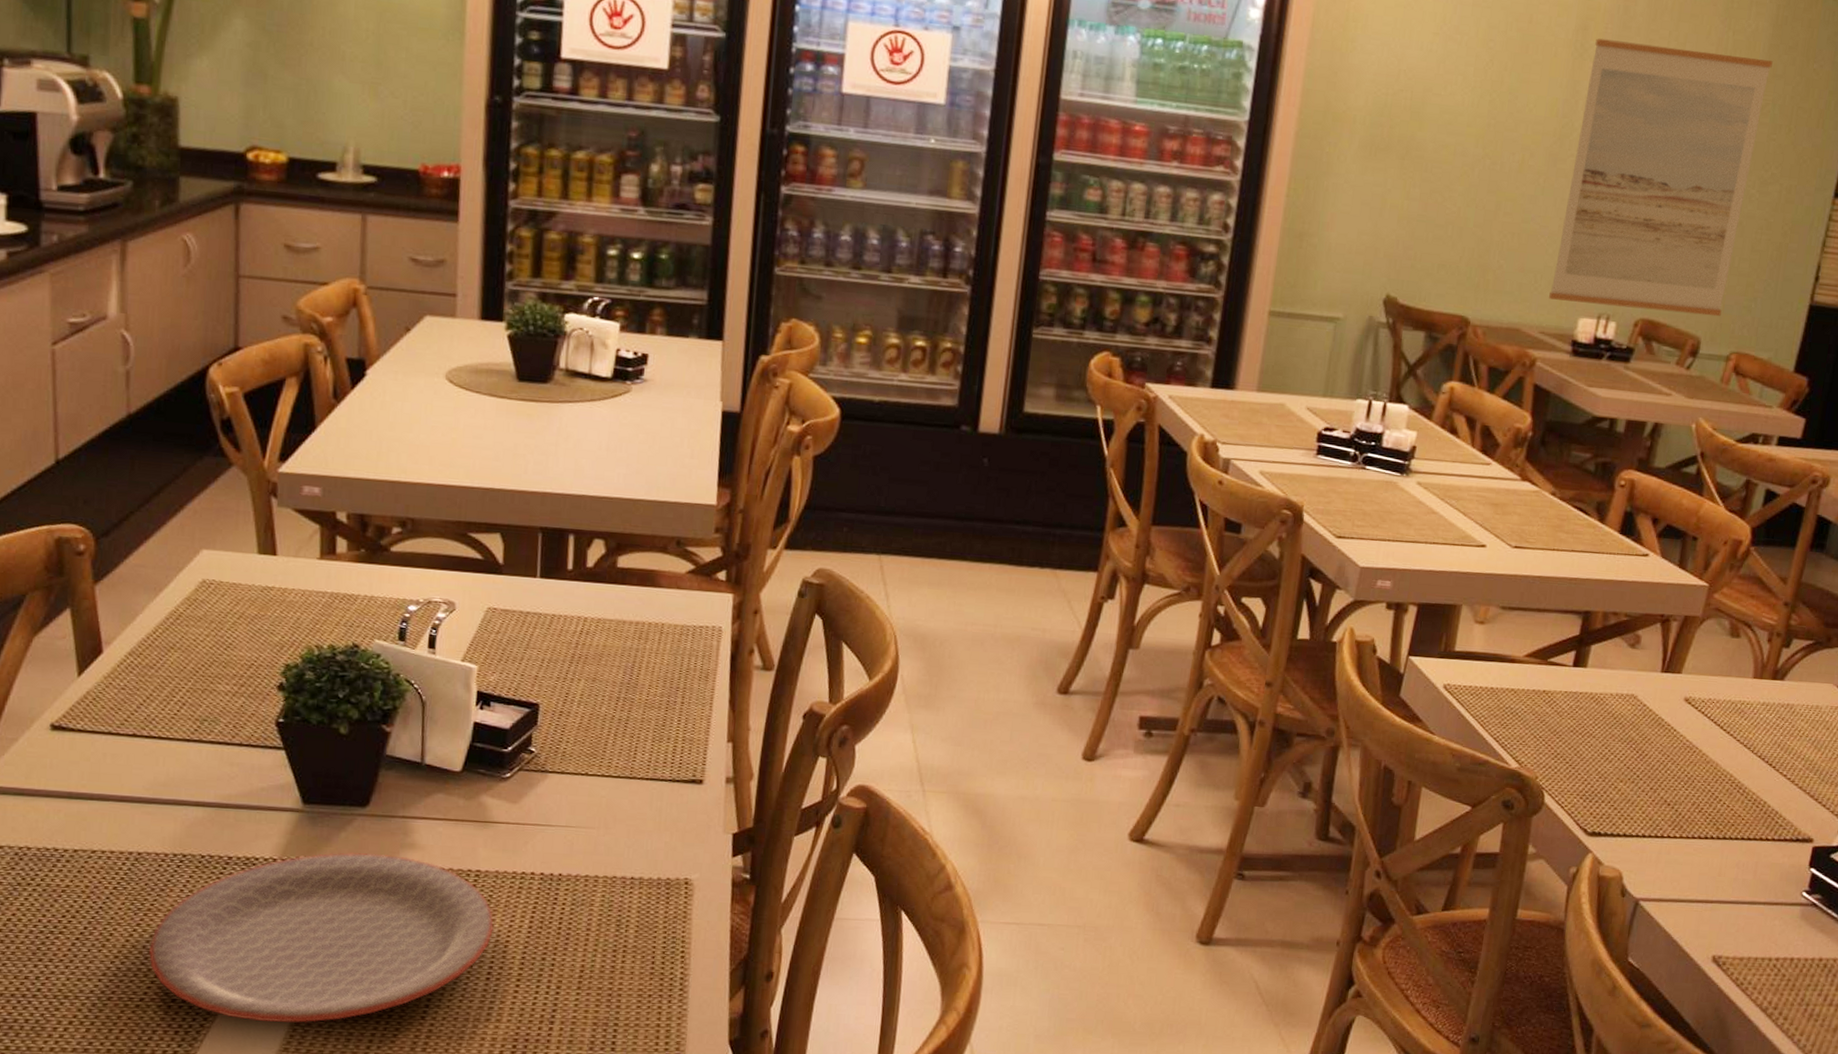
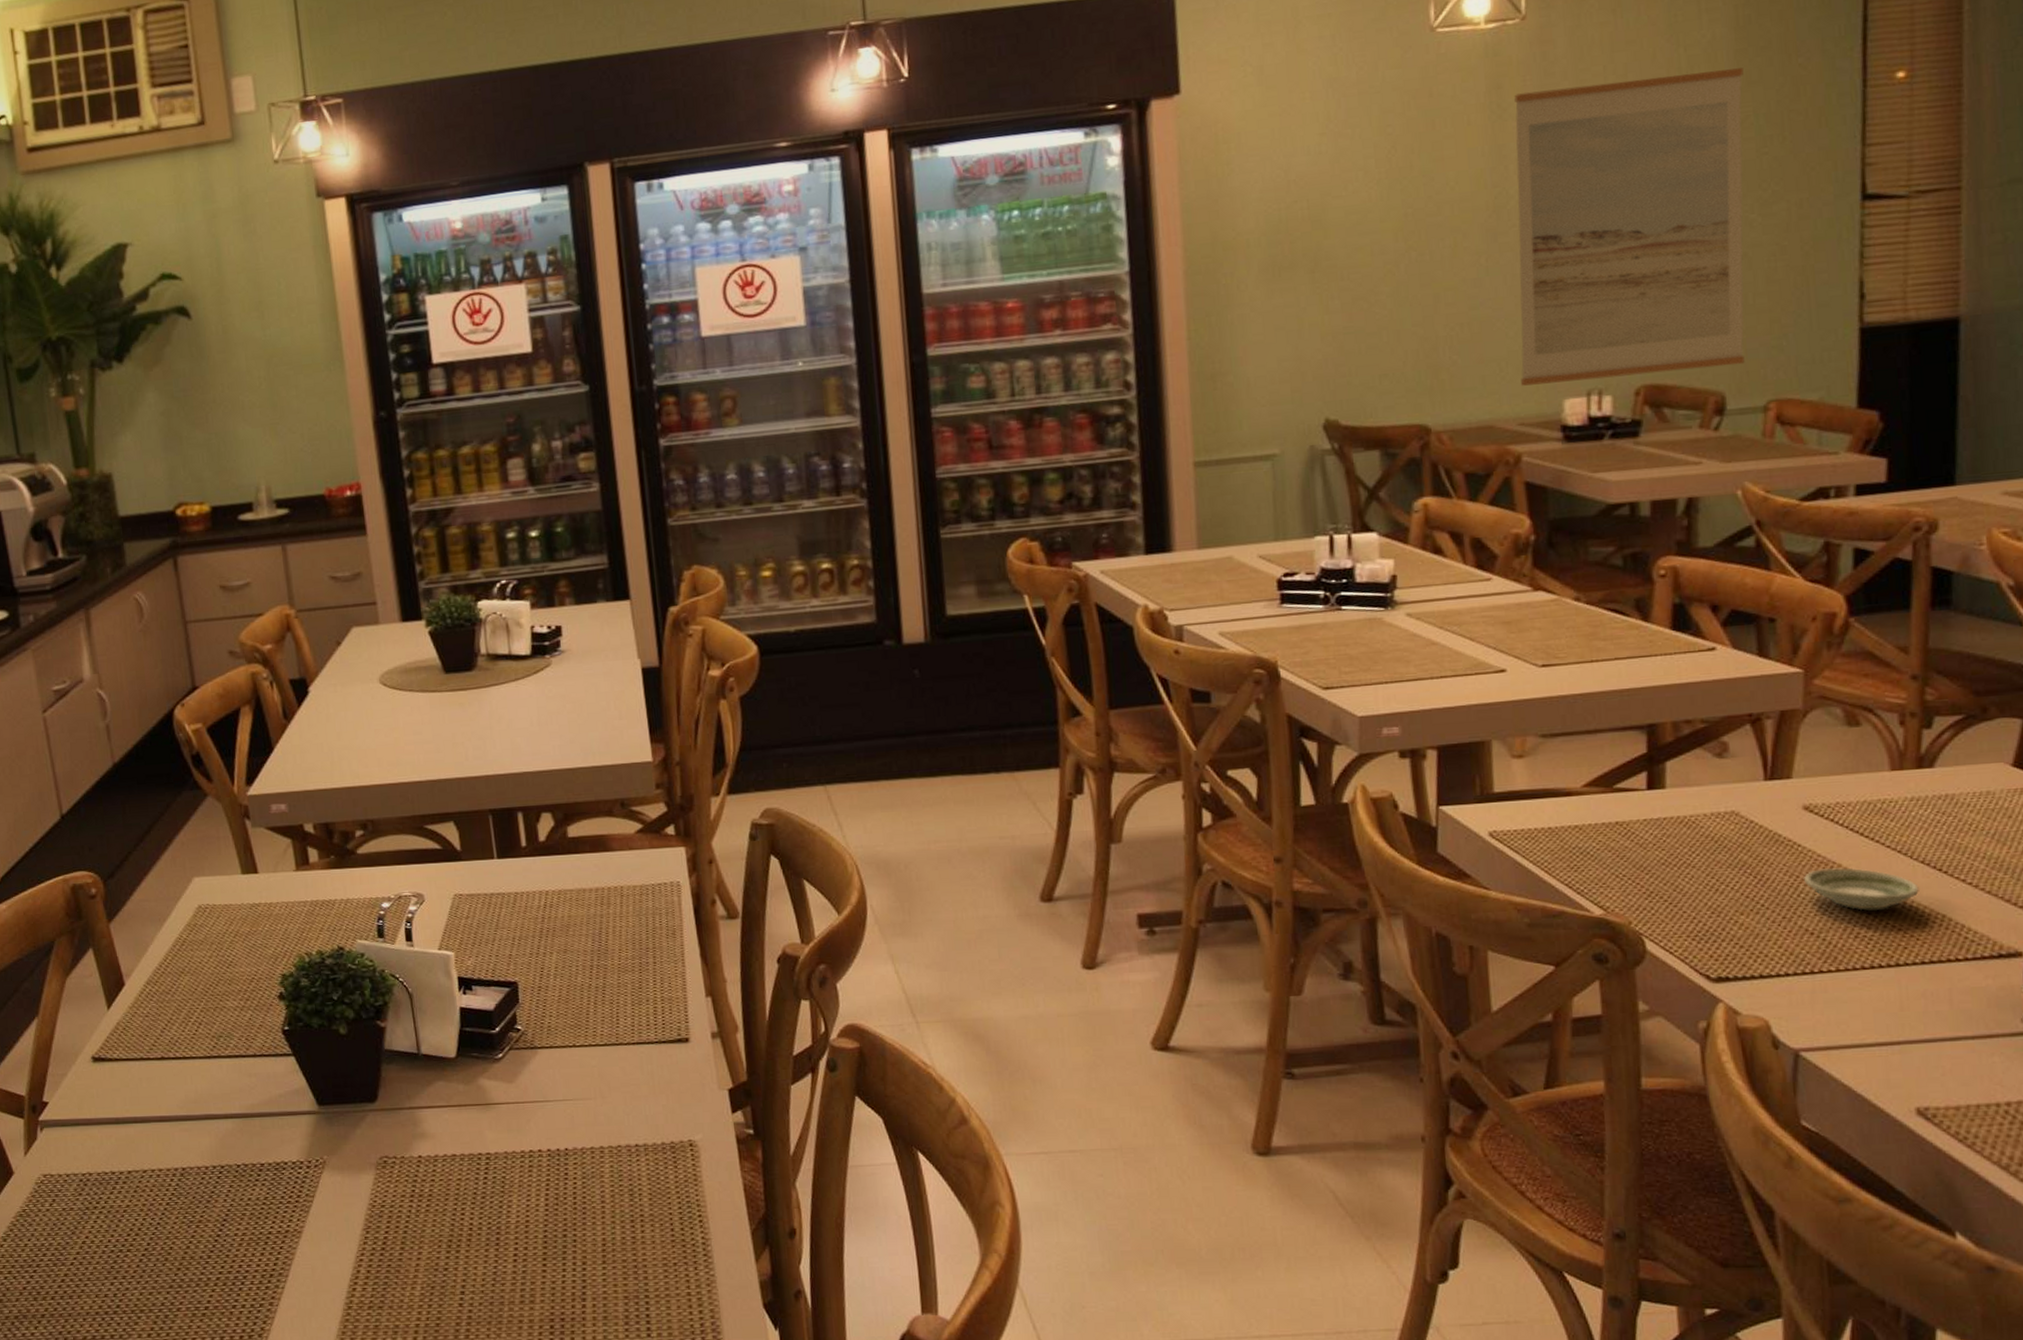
plate: present [149,852,494,1023] -> none [205,1147,512,1321]
saucer: none [1672,751,1753,792] -> present [1803,867,1919,911]

